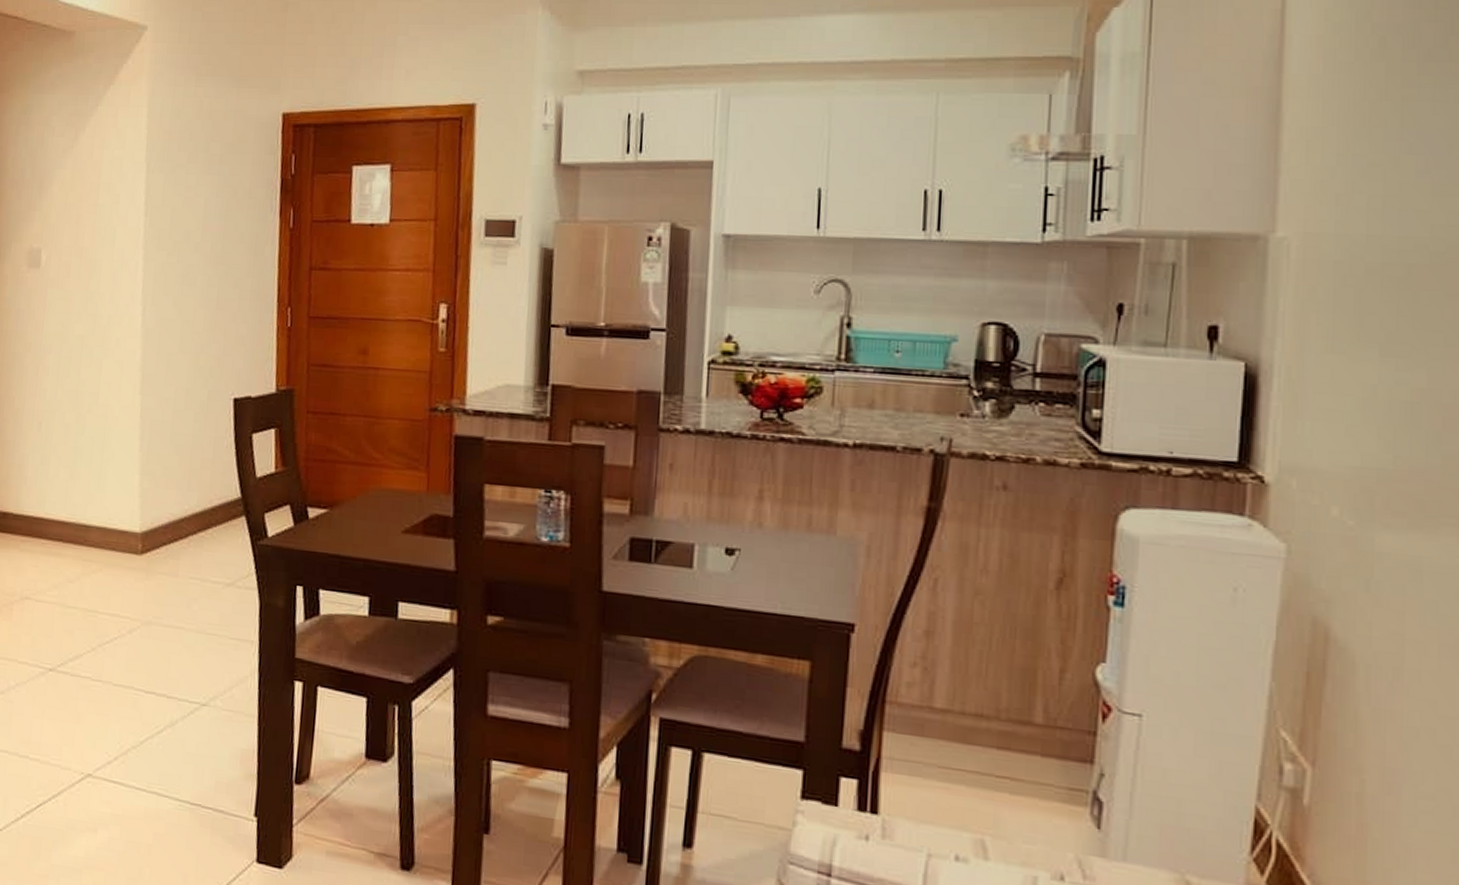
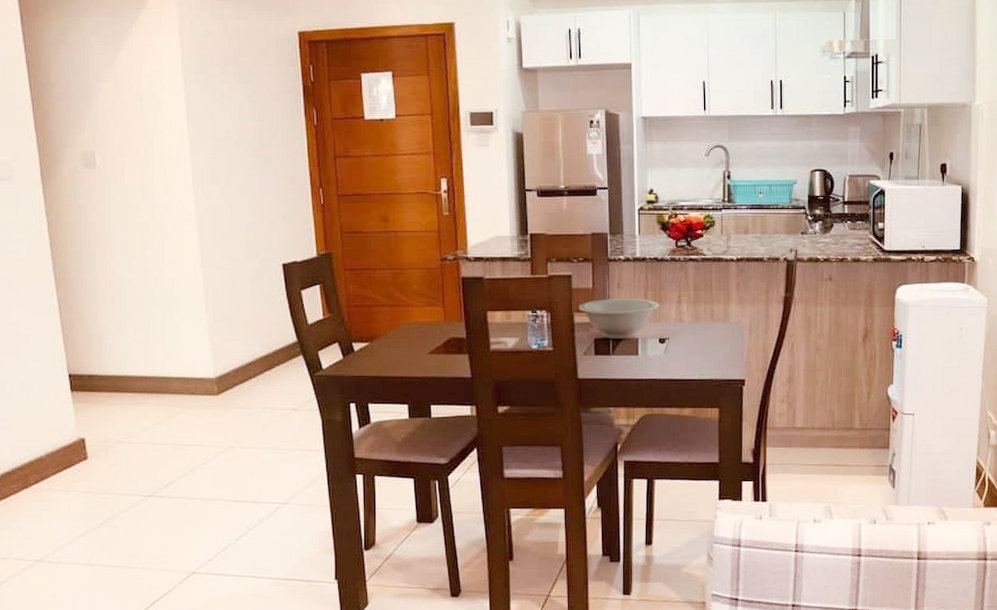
bowl: none [611,483,731,543] -> present [578,299,660,340]

